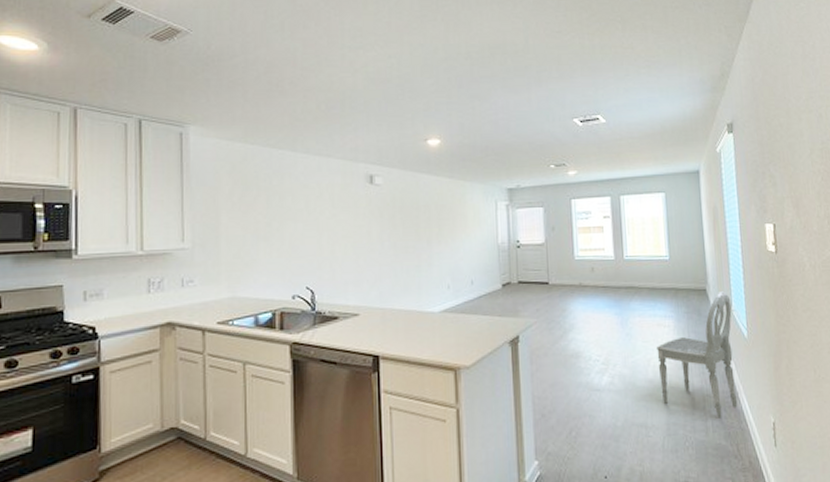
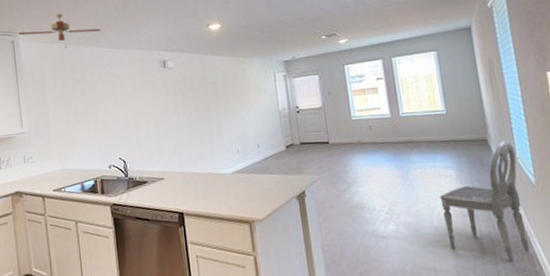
ceiling fan: none [189,105,297,149] -> present [18,13,101,49]

